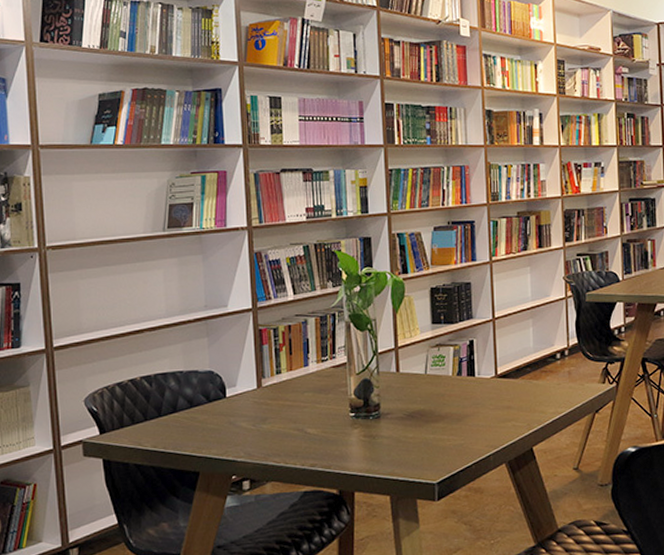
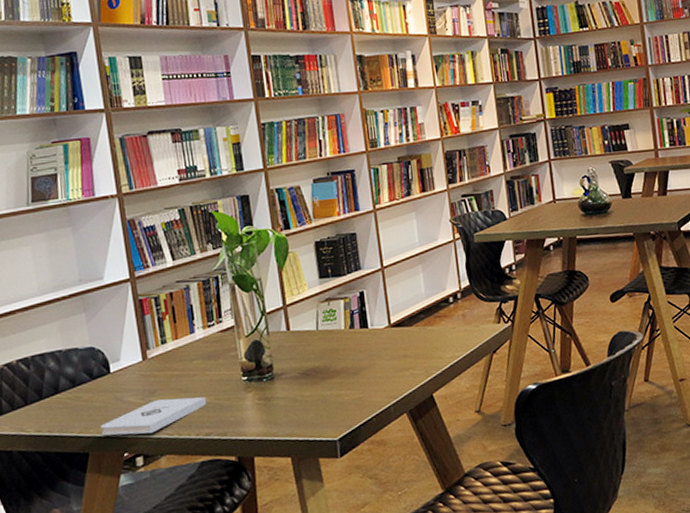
notepad: none [213,427,314,460] -> present [101,397,207,436]

